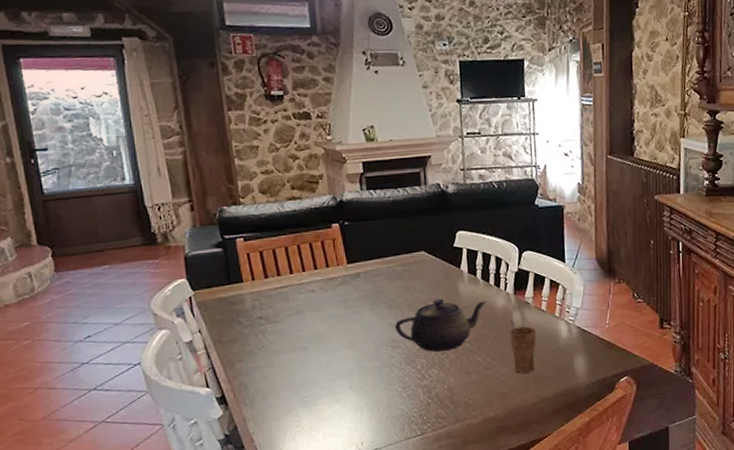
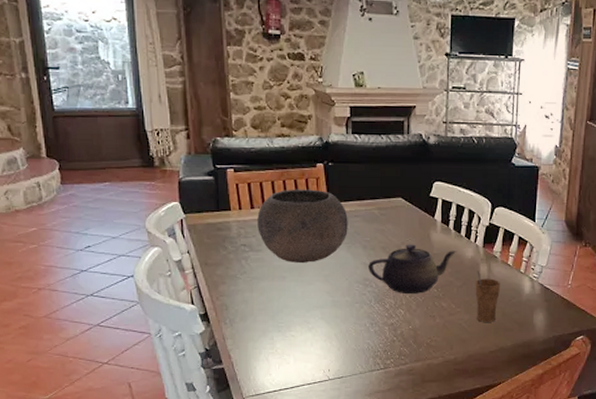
bowl: none [272,251,371,331] -> present [257,189,348,263]

